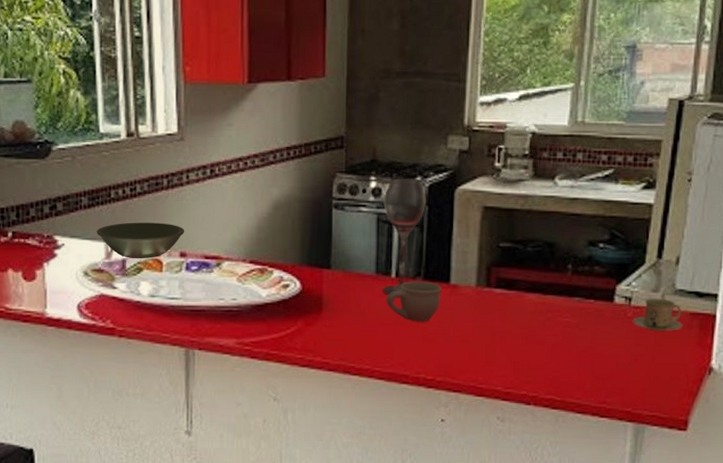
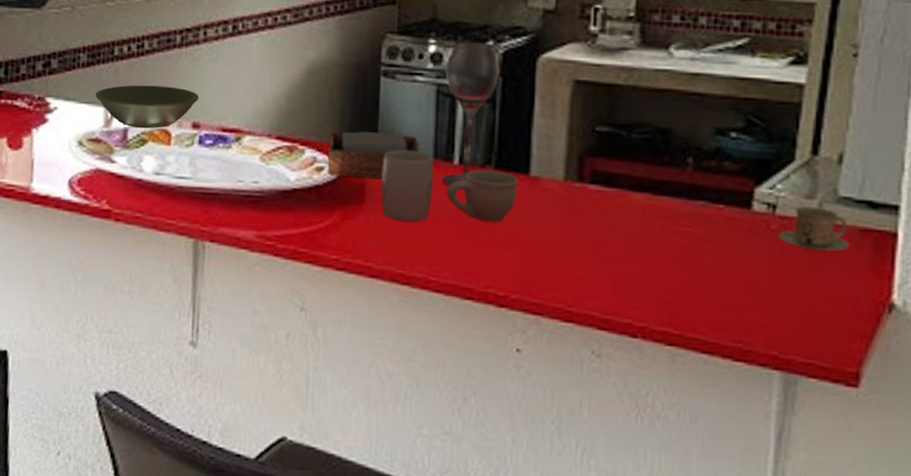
napkin holder: none [291,254,364,292] -> present [327,131,419,180]
mug: none [334,267,377,325] -> present [380,149,434,222]

